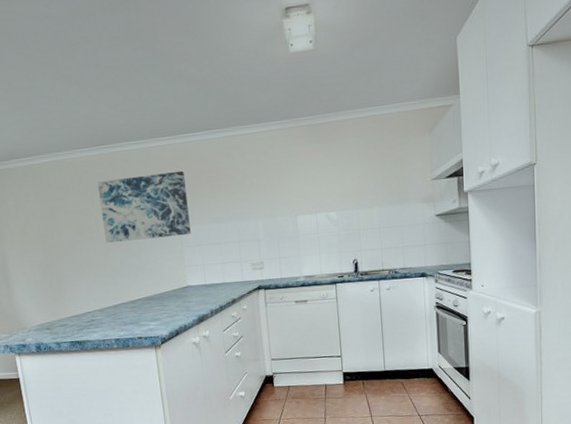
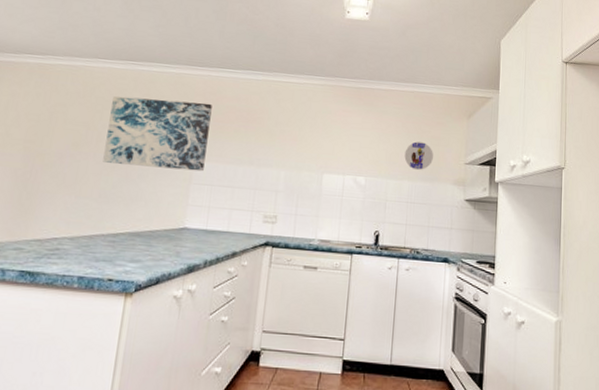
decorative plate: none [370,166,399,196] -> present [404,141,433,171]

